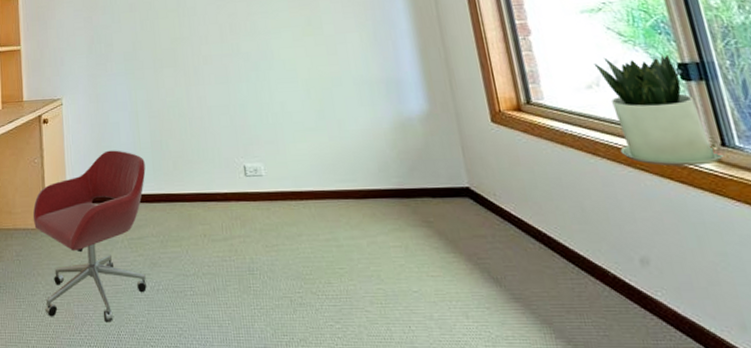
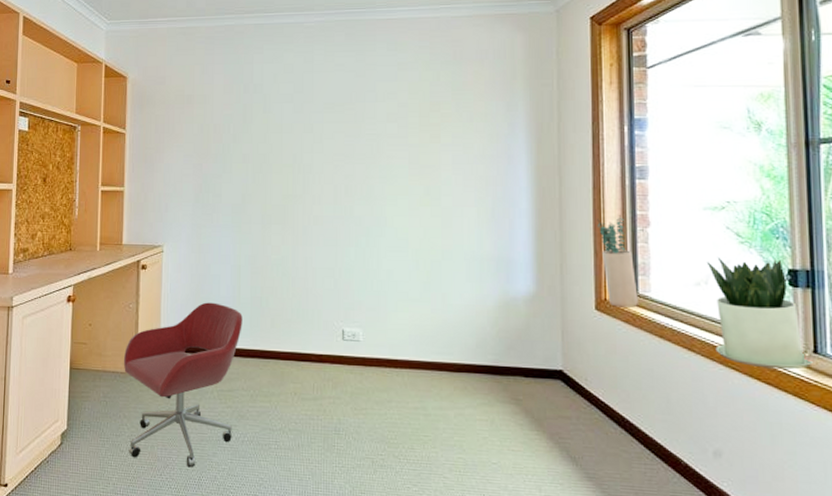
vase: none [478,26,534,118] -> present [597,215,638,308]

